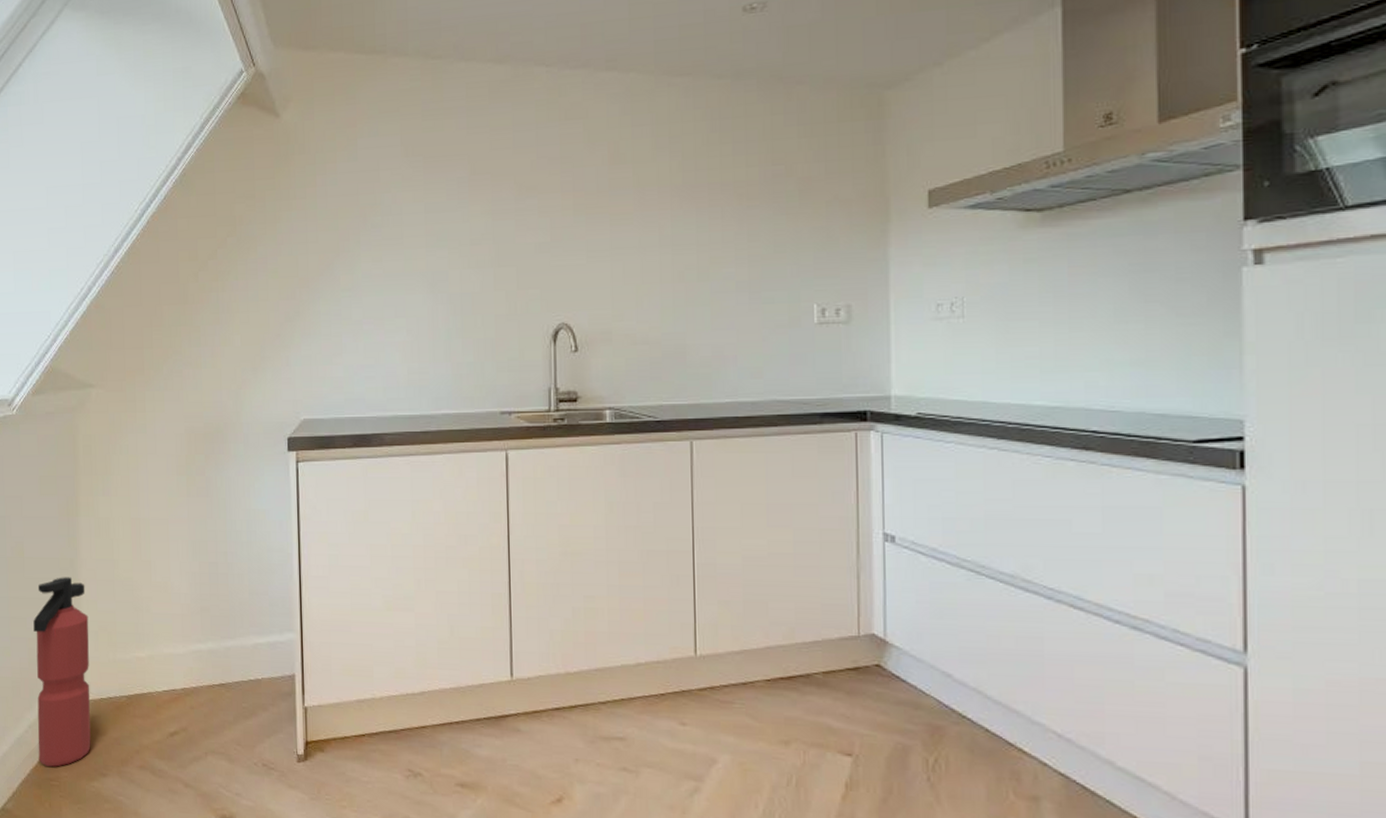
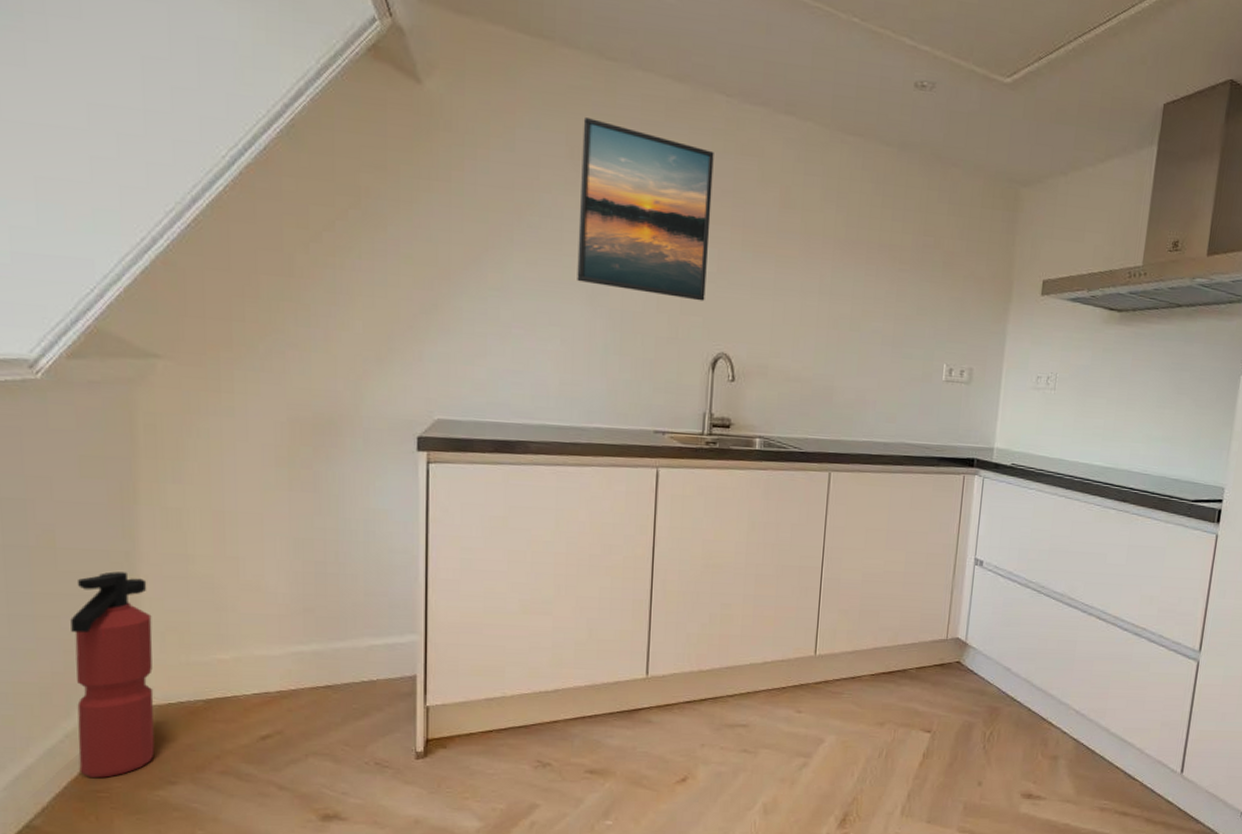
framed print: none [415,115,541,274] -> present [577,118,714,301]

